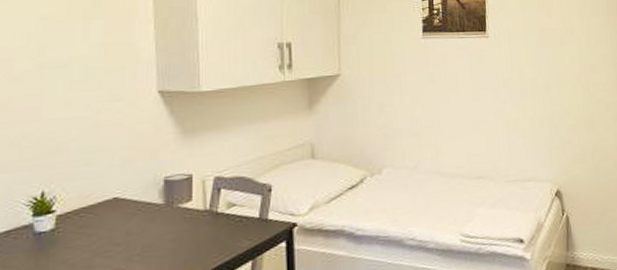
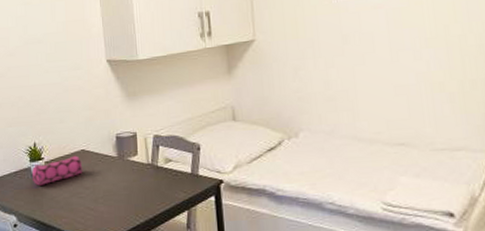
pencil case: none [33,205,114,247] -> present [31,155,83,186]

